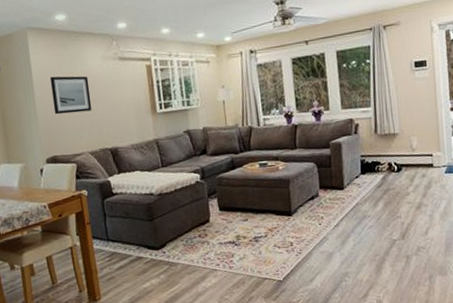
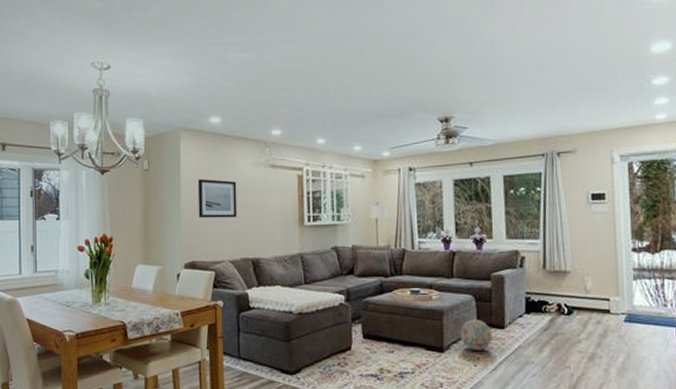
decorative ball: none [305,183,334,211] -> present [460,319,493,350]

